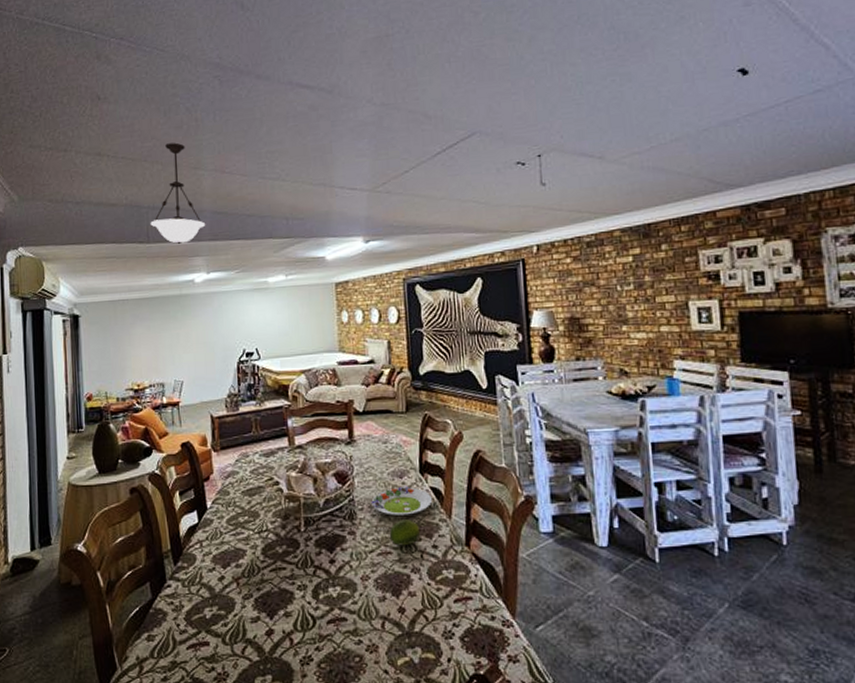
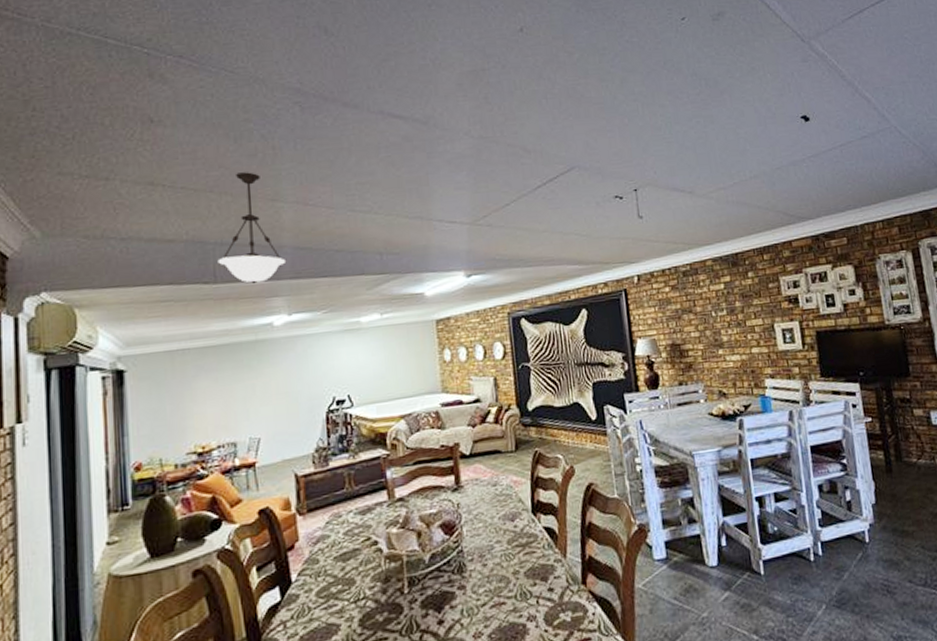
salad plate: present [371,486,433,516] -> none [482,529,547,563]
fruit: present [389,519,420,546] -> none [502,564,535,595]

